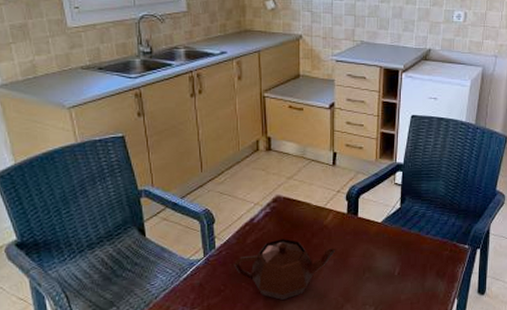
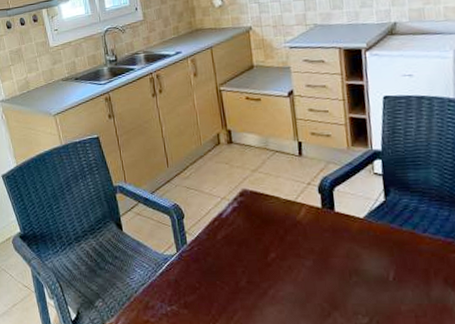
teapot: present [234,239,337,300] -> none [207,235,316,302]

